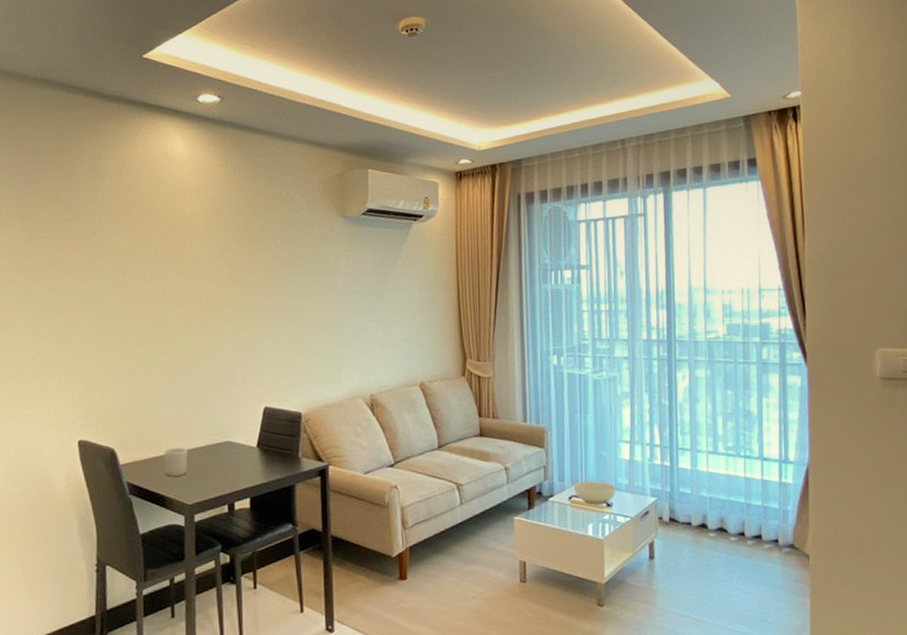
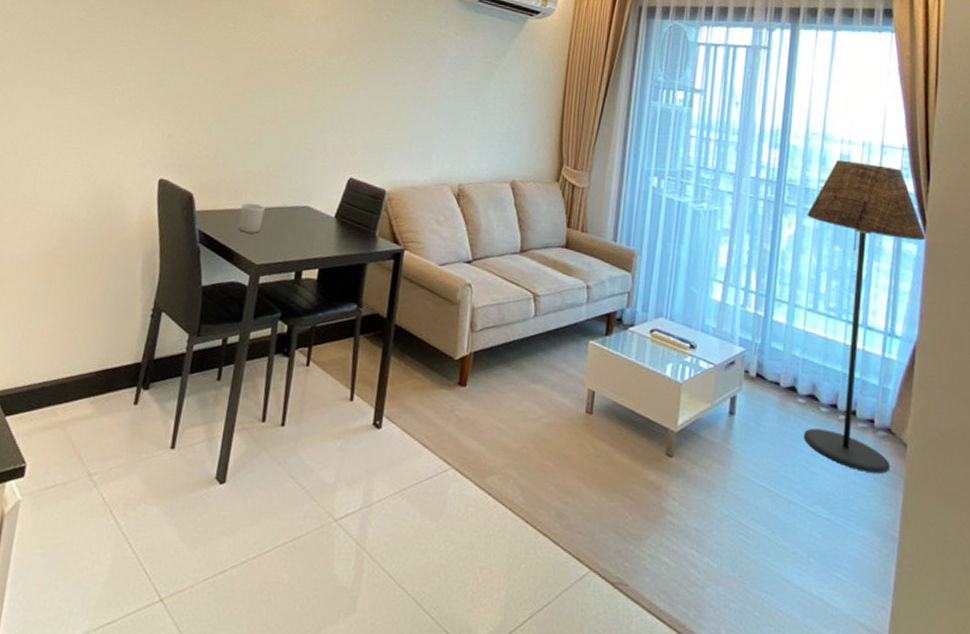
bowl: present [573,481,616,505] -> none [656,316,702,345]
floor lamp: none [698,309,807,587] -> present [804,159,926,474]

